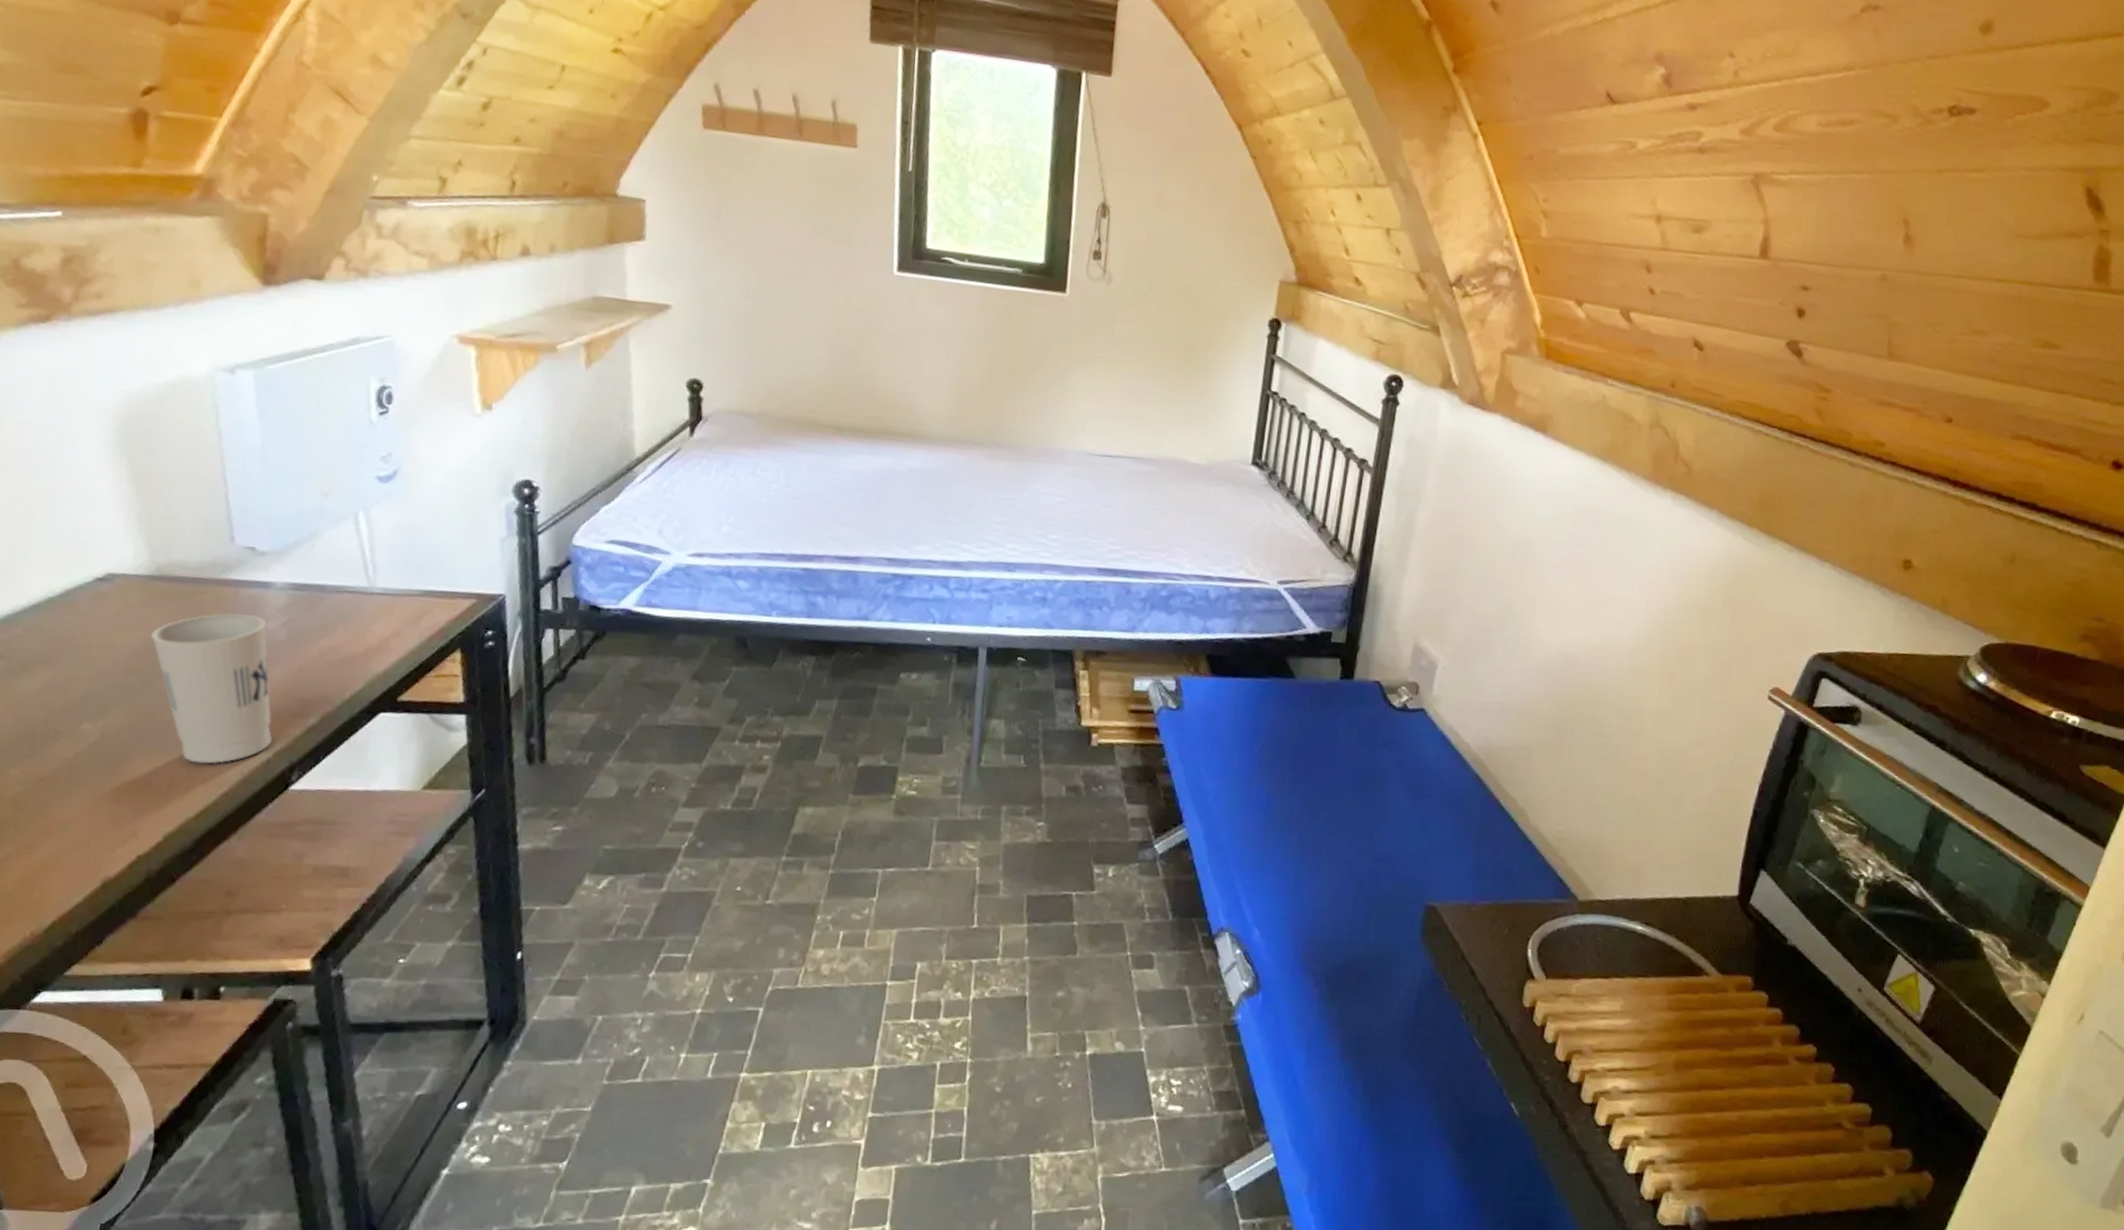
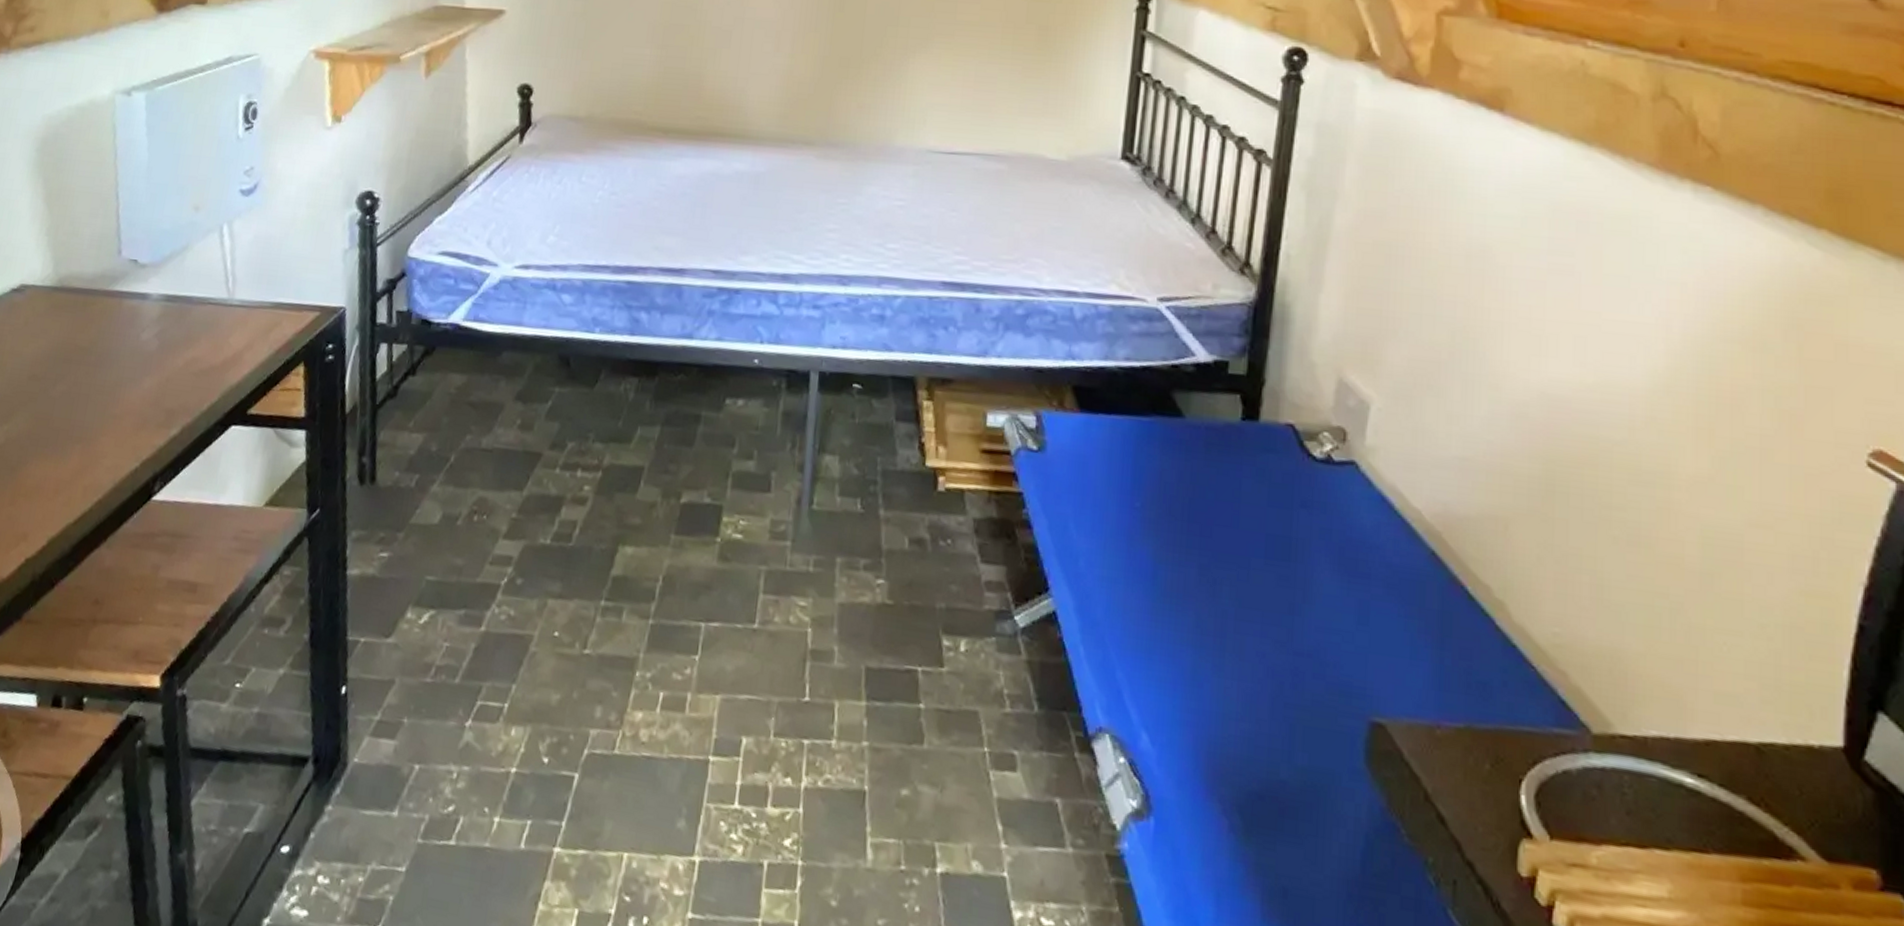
cup: present [151,613,272,765] -> none [50,323,142,472]

